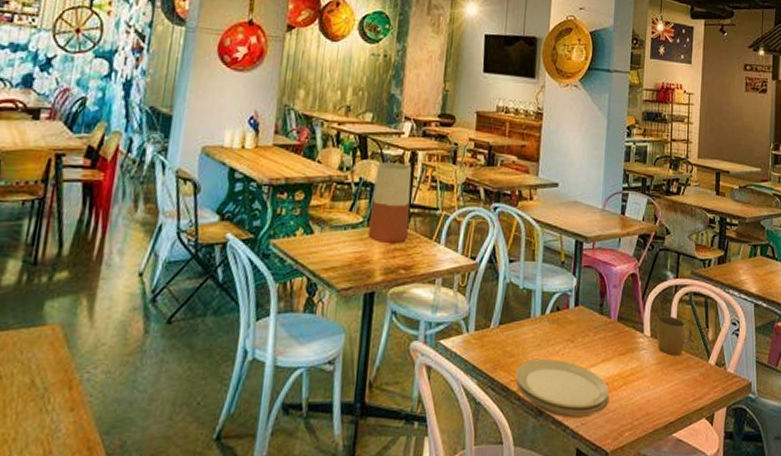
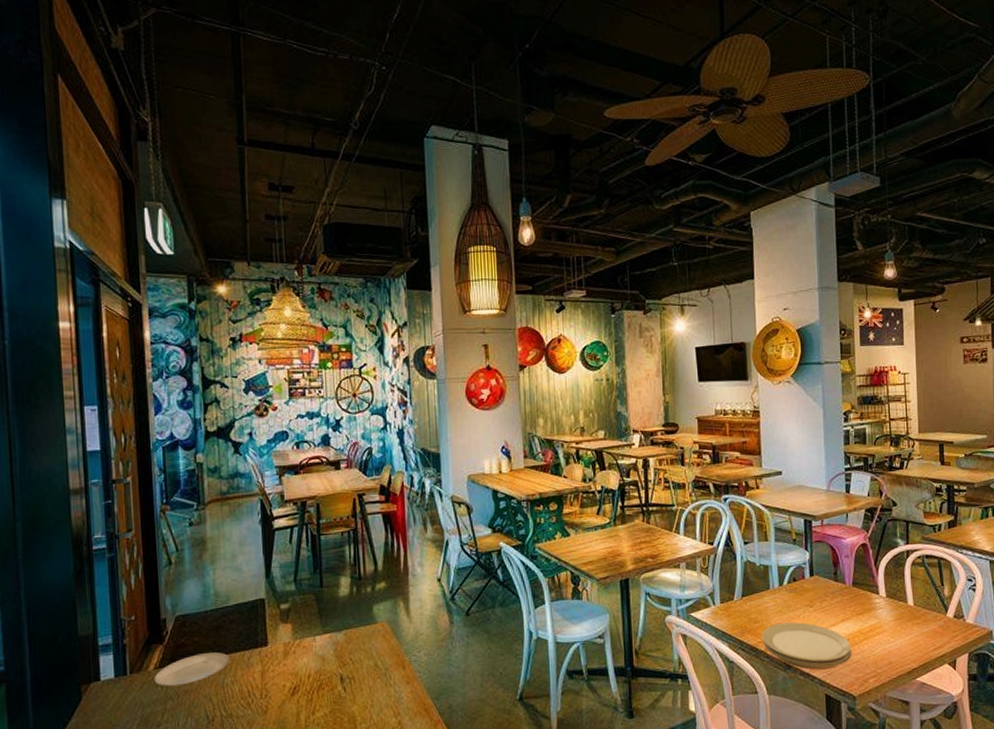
vase: present [368,162,412,243] -> none [614,470,650,538]
mug: present [656,316,693,356] -> none [891,577,928,612]

